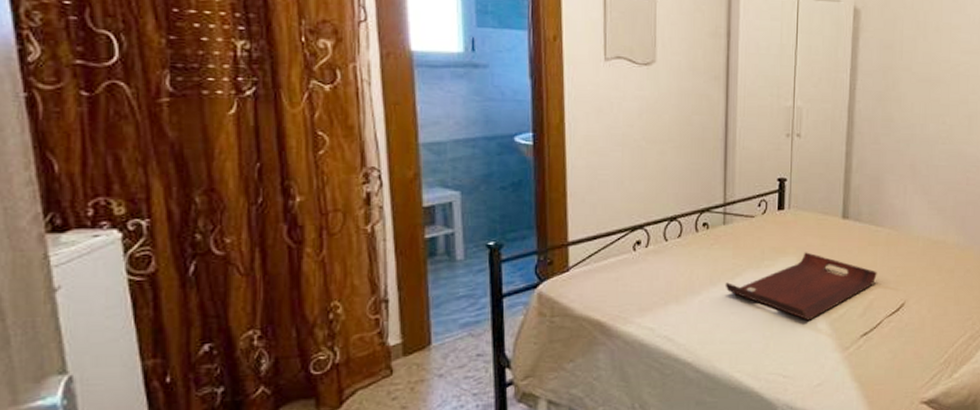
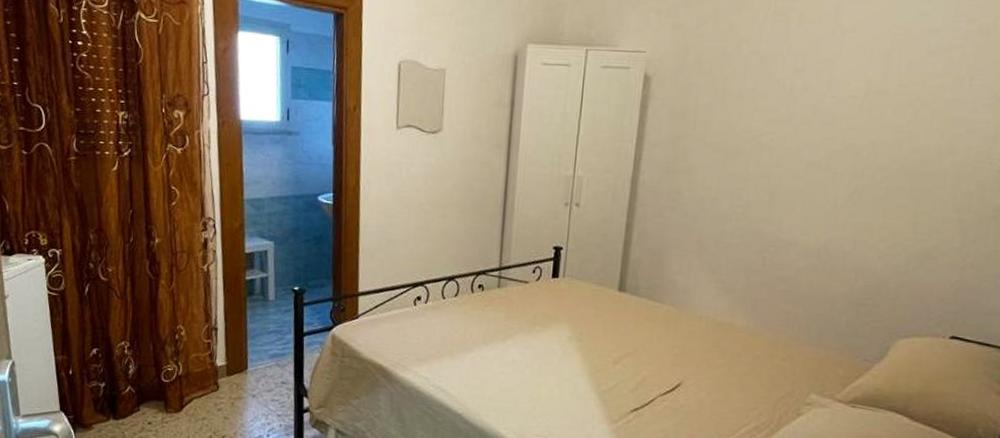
serving tray: present [725,252,877,321] -> none [496,321,653,389]

